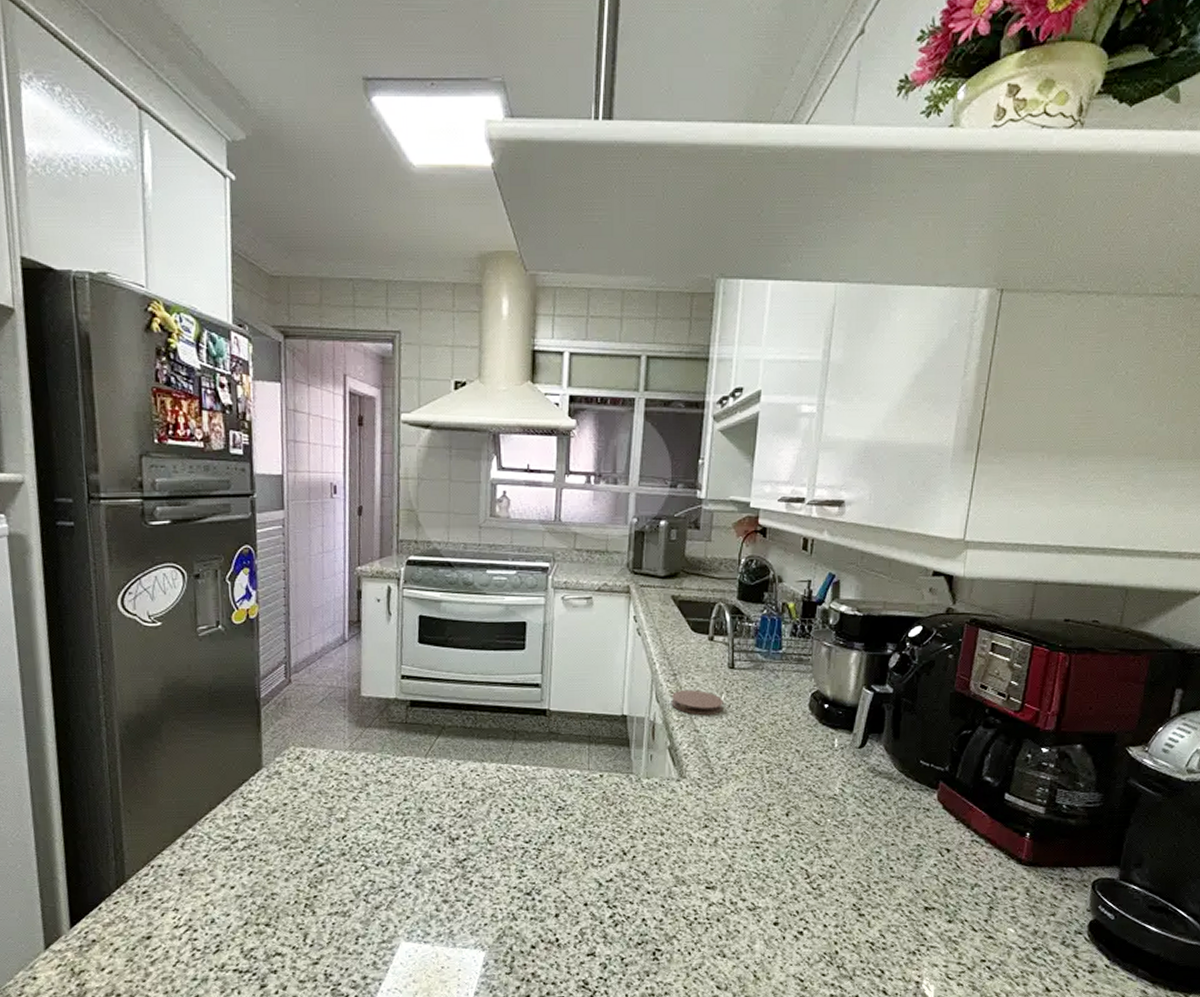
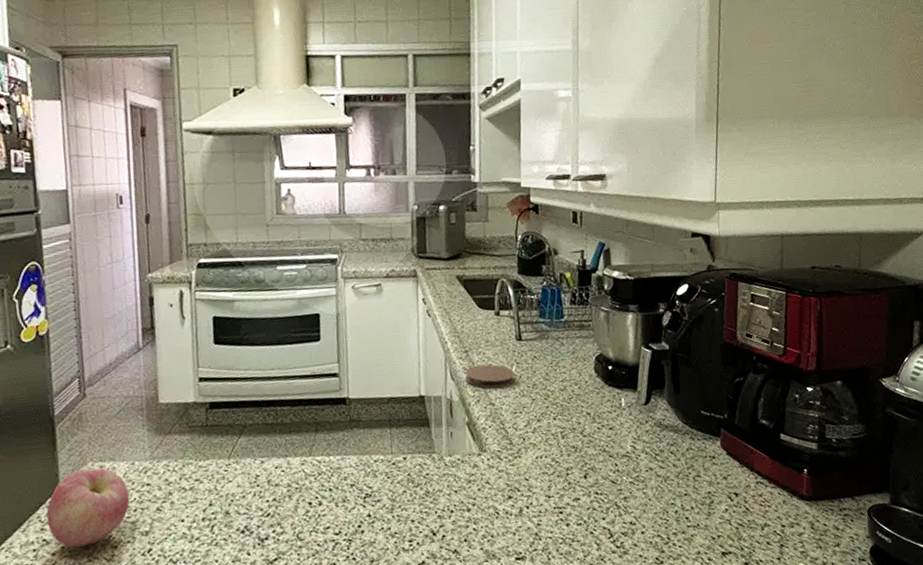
apple: none [248,752,328,826] -> present [46,468,130,548]

